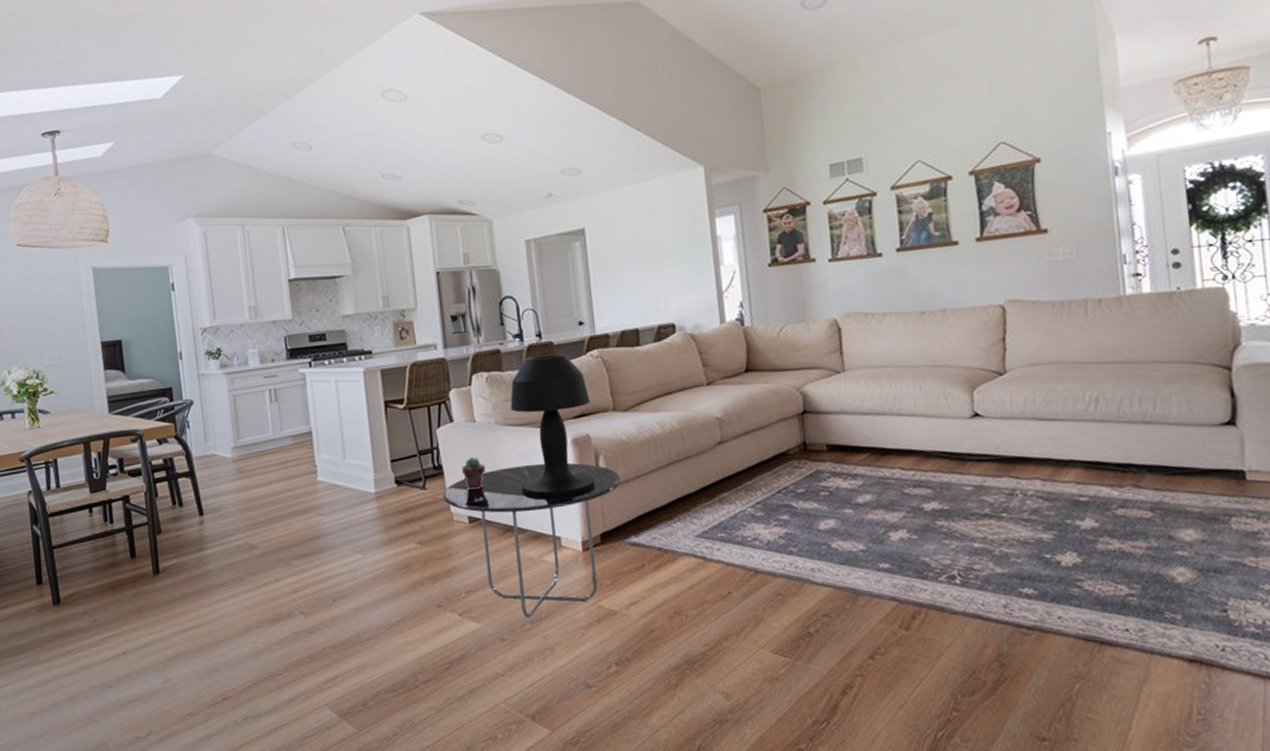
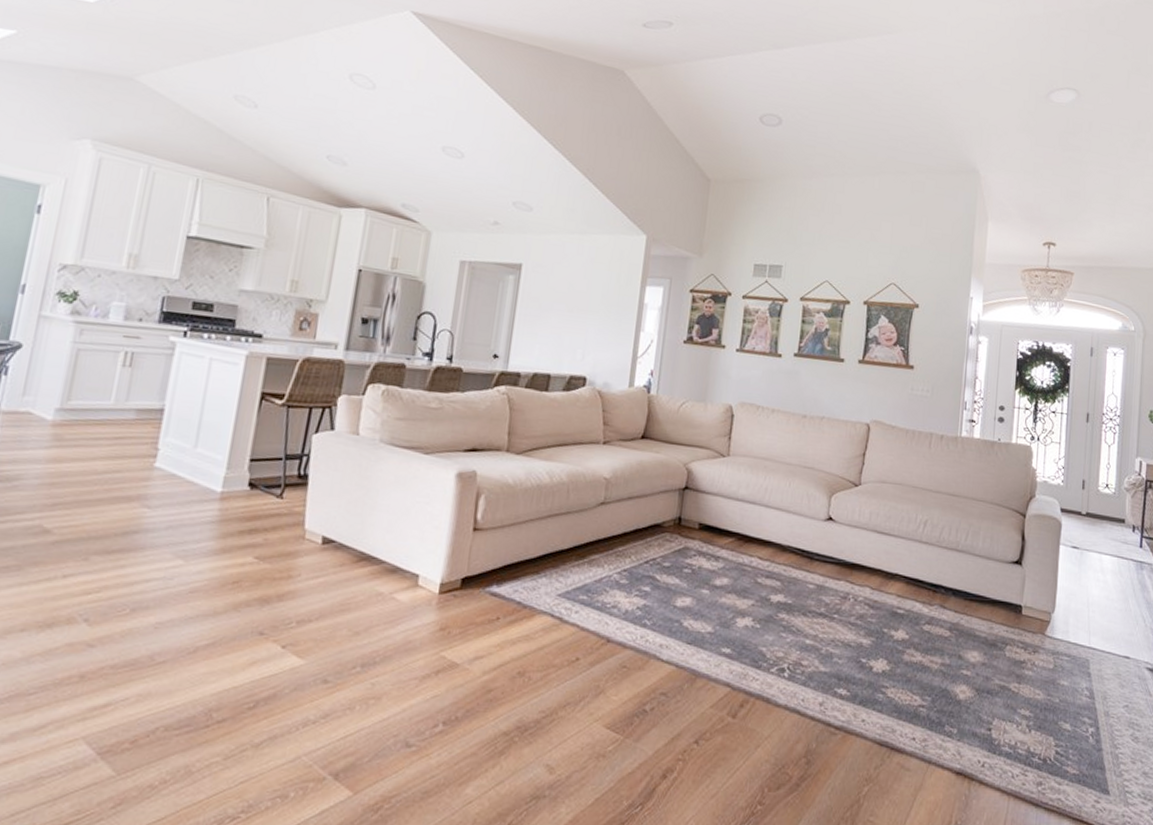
side table: present [442,463,622,618] -> none [299,490,498,660]
potted succulent: present [462,457,486,491] -> none [329,472,358,509]
table lamp: present [510,353,596,497] -> none [390,378,486,532]

